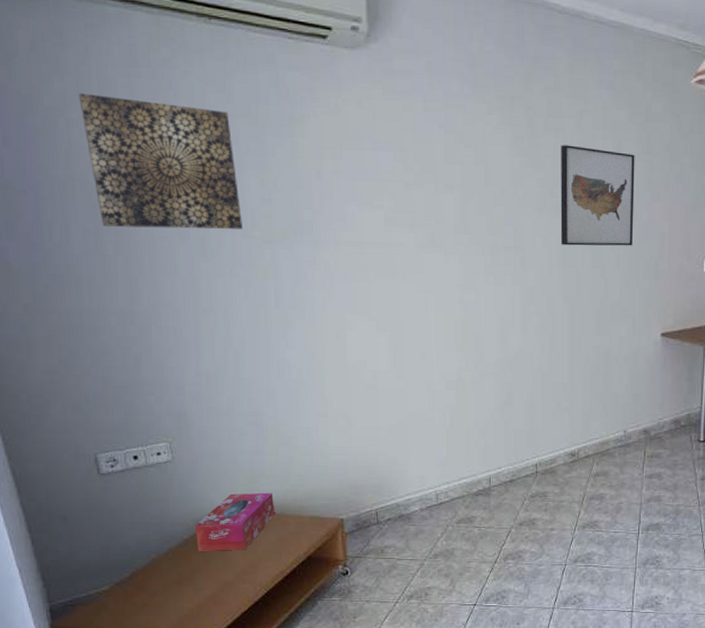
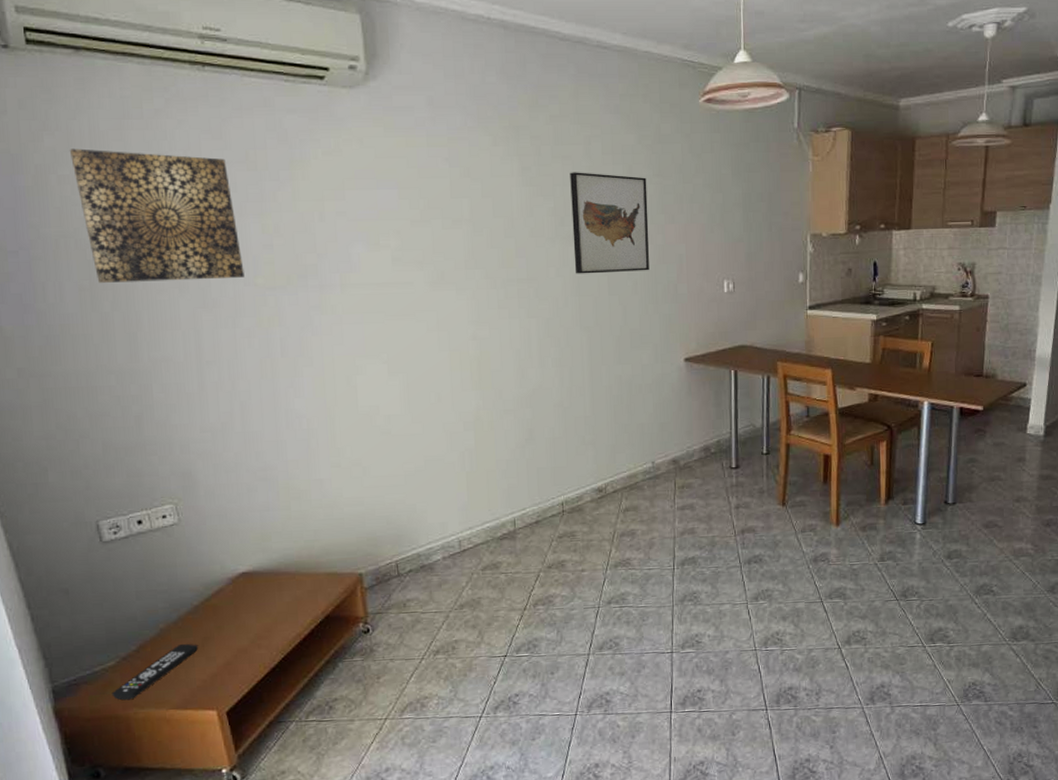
remote control: none [105,575,187,623] -> present [112,644,198,701]
tissue box: present [194,492,276,551] -> none [204,550,290,618]

